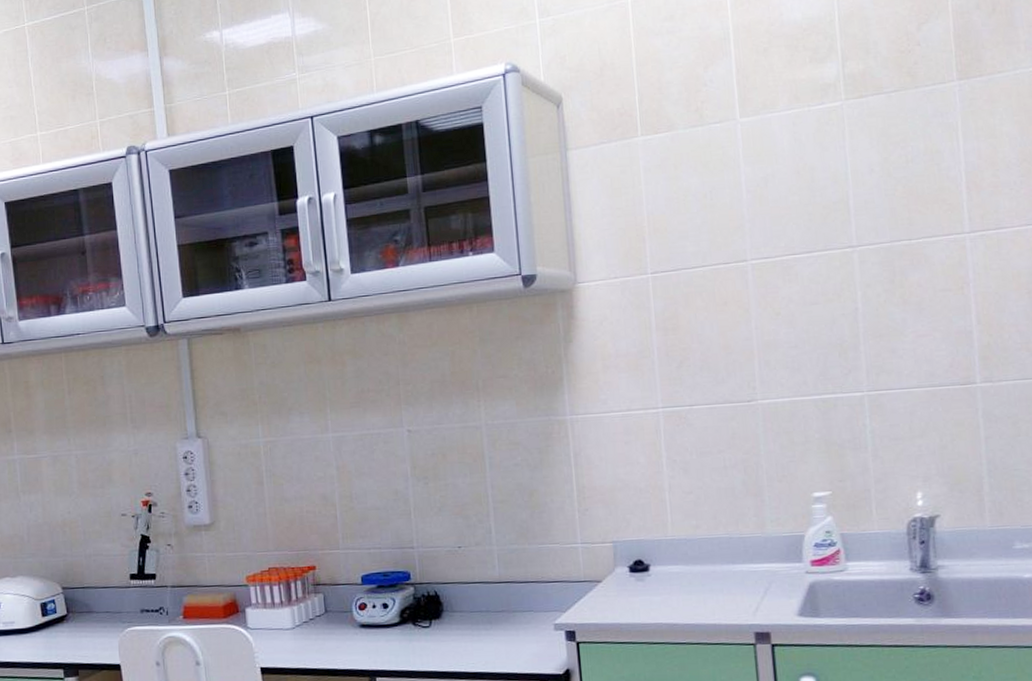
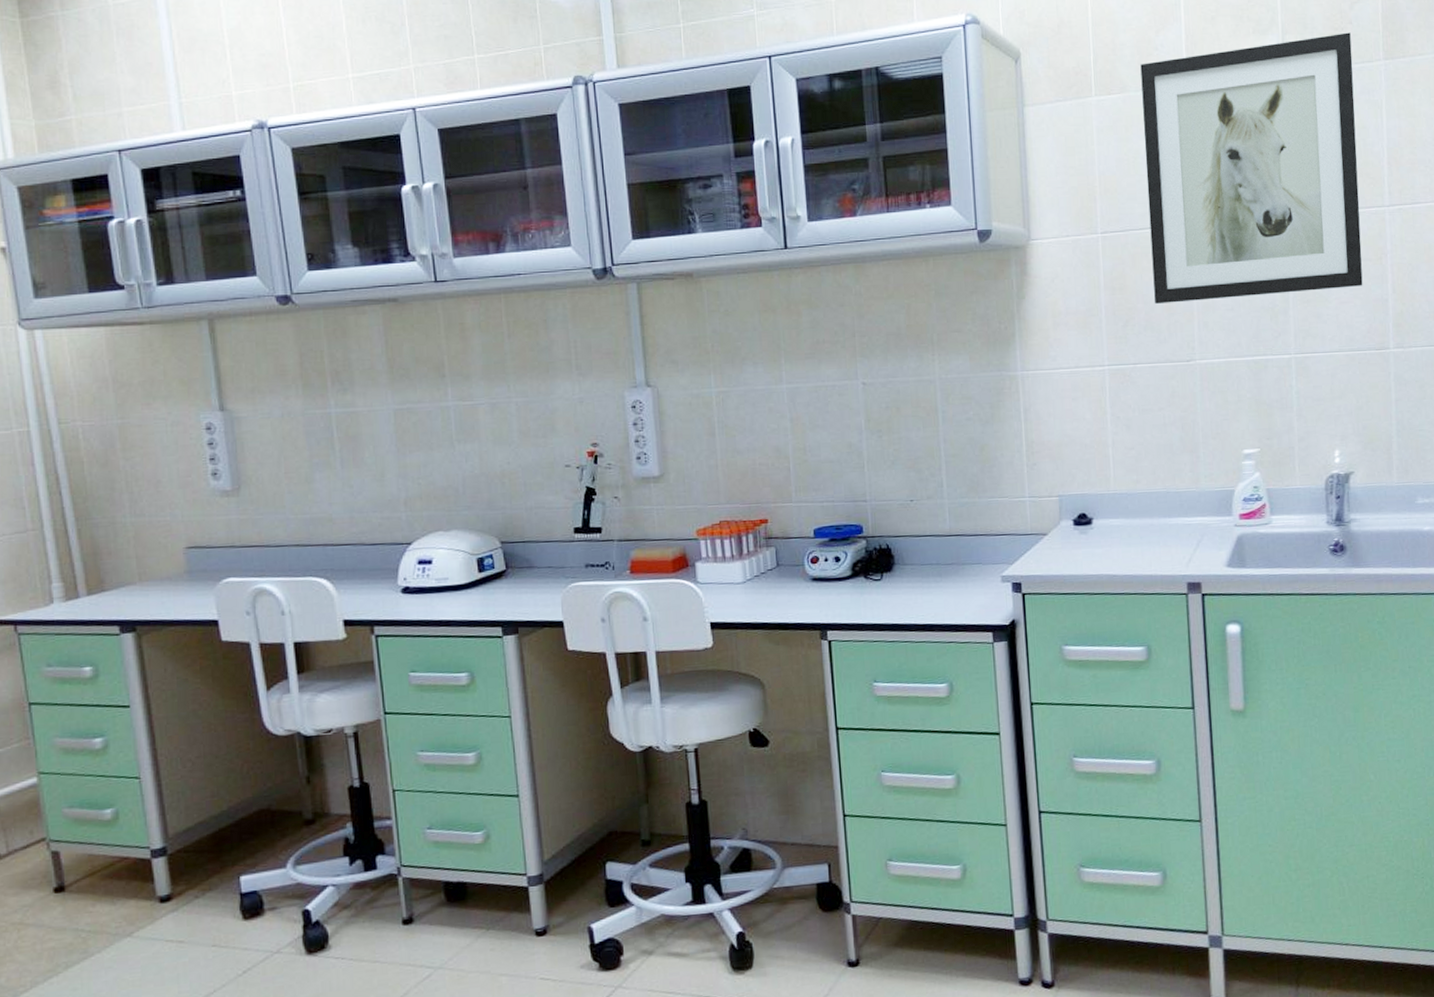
wall art: none [688,54,943,343] -> present [1140,32,1363,304]

